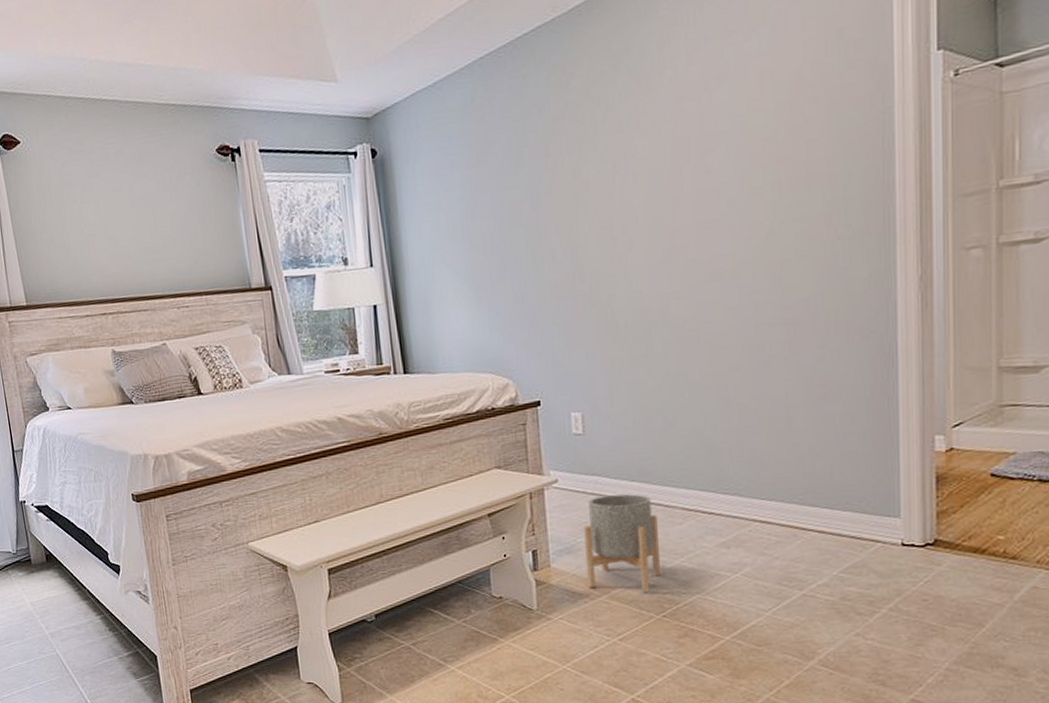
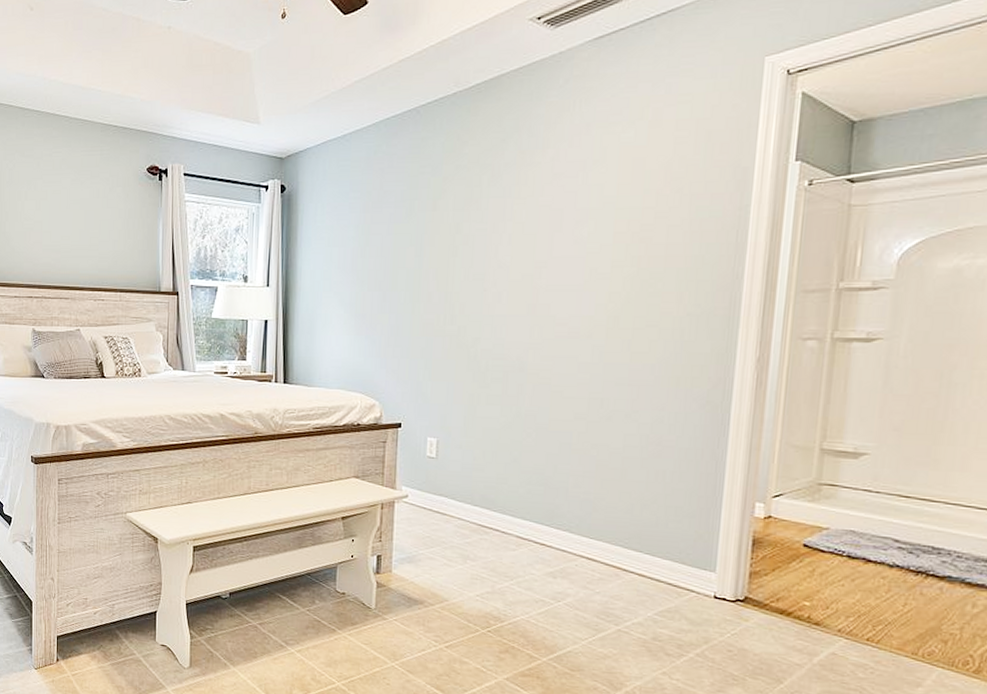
planter: present [584,494,660,592] -> none [423,515,494,607]

